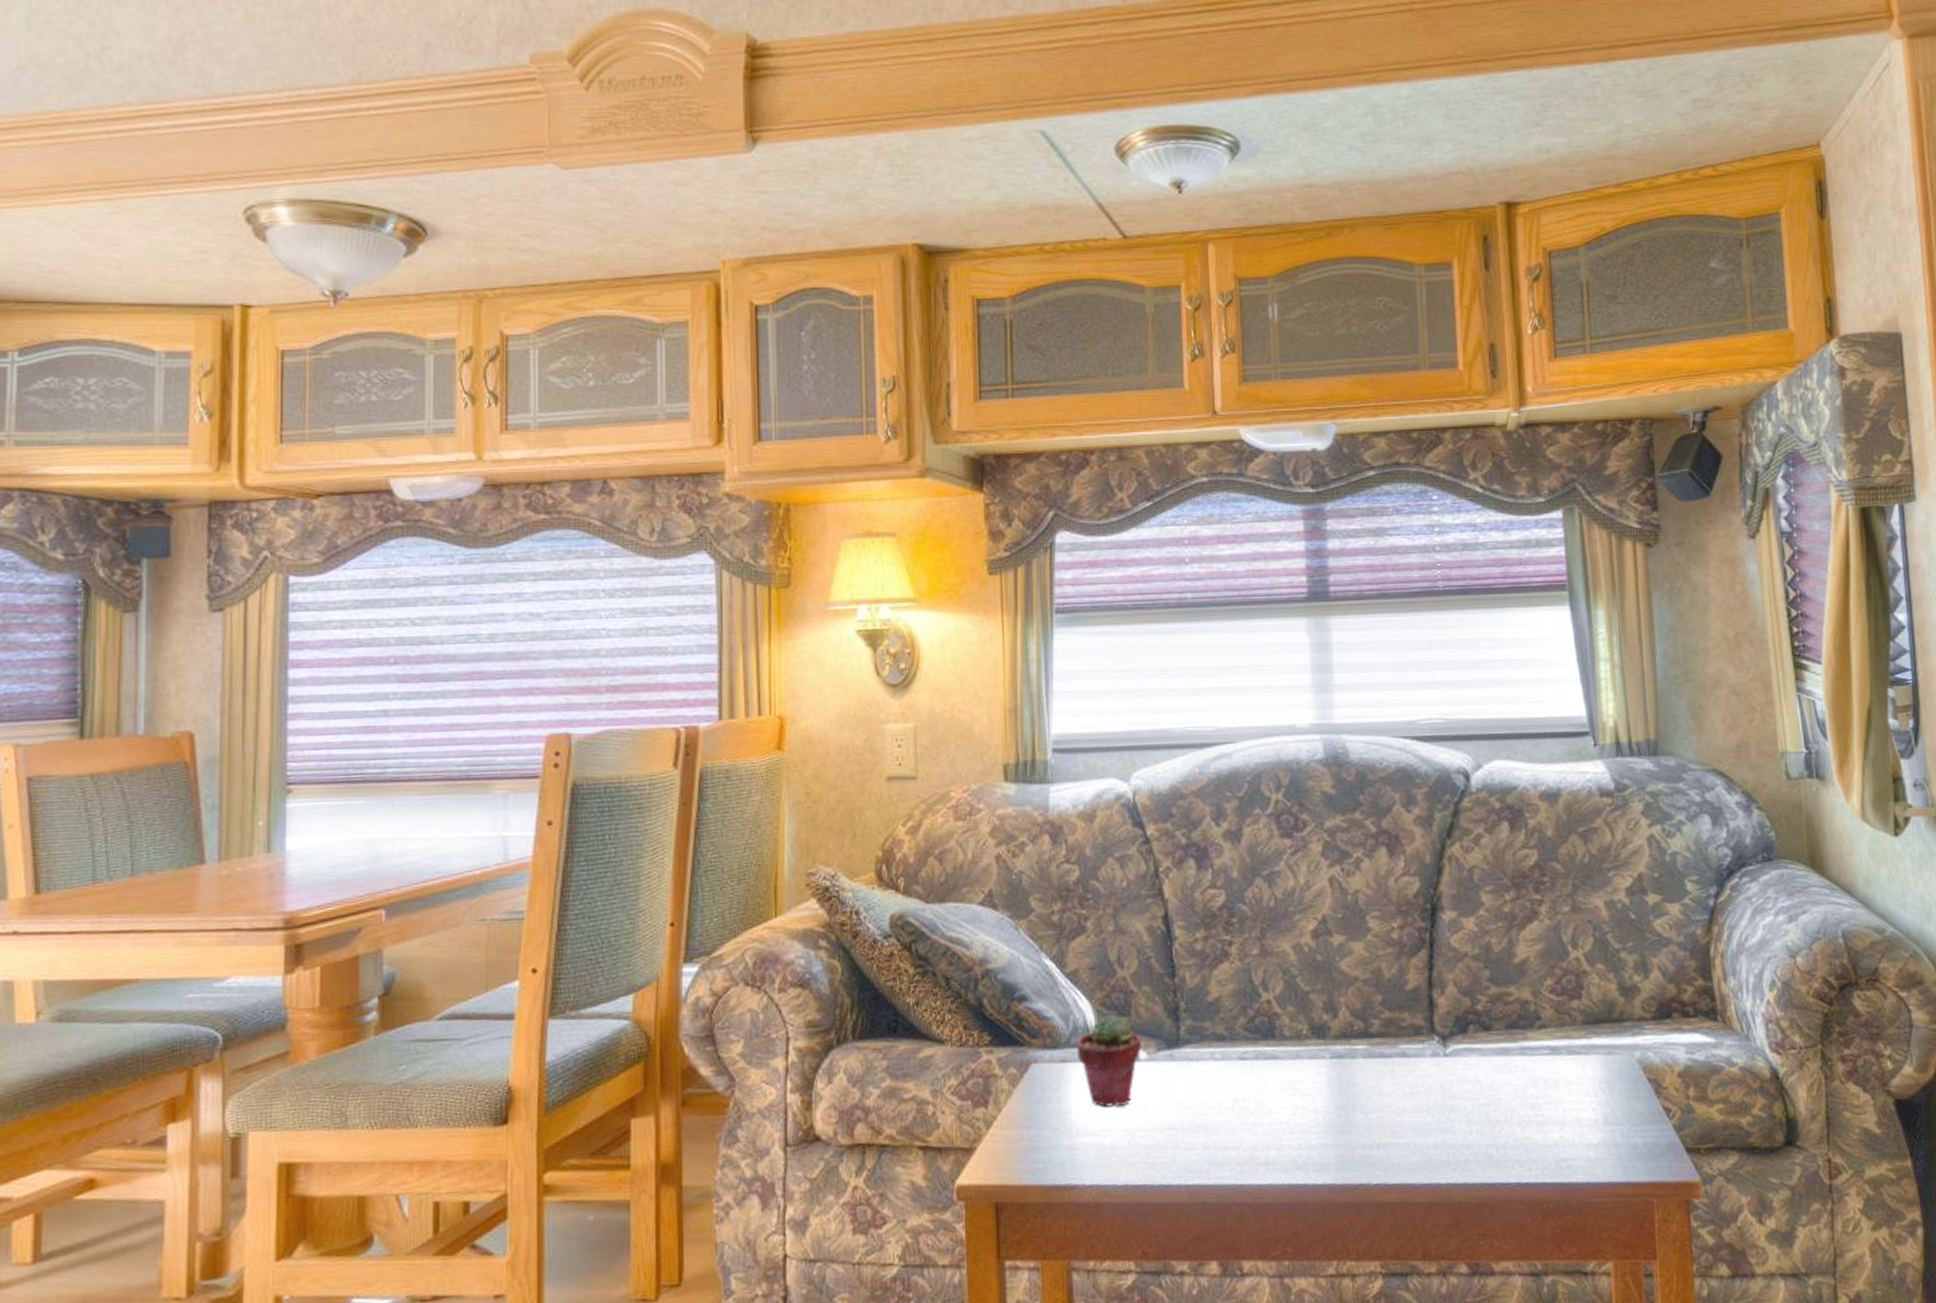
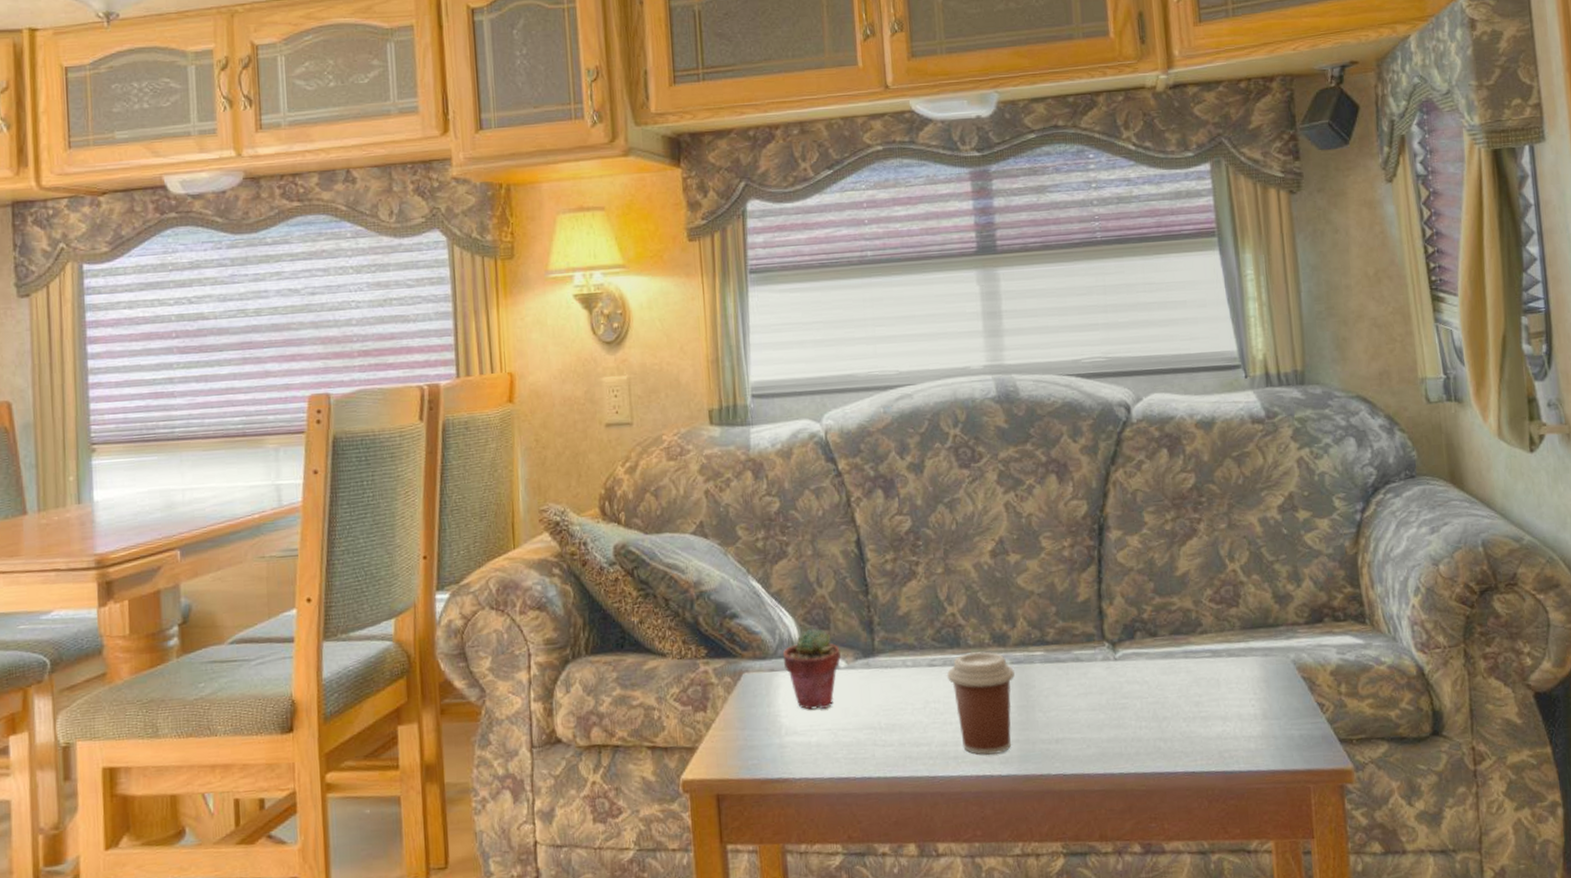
coffee cup: none [1258,1044,1334,1162] -> present [946,651,1015,756]

